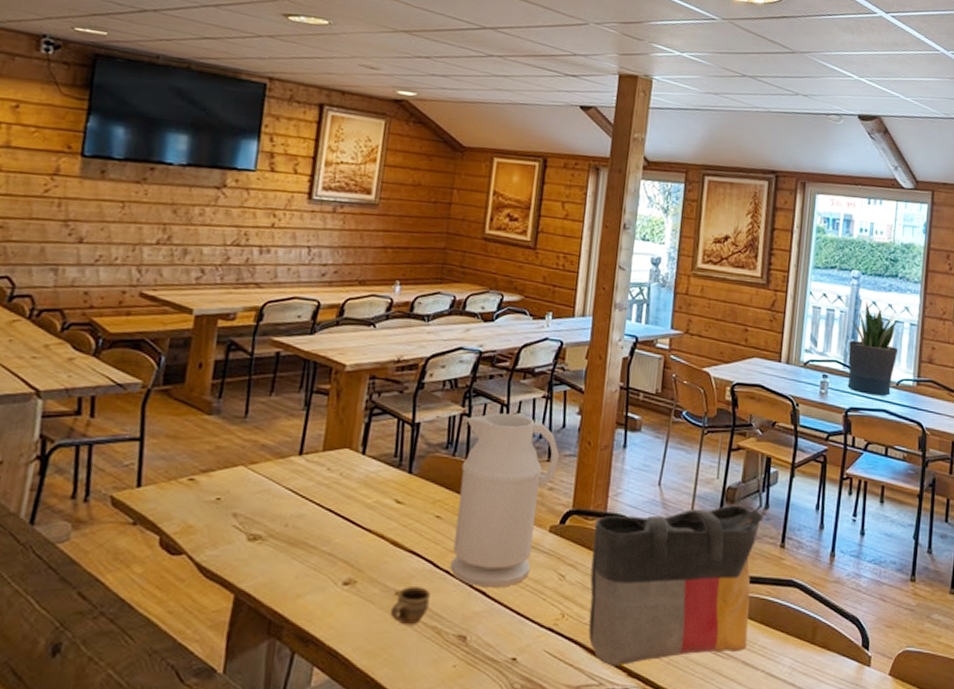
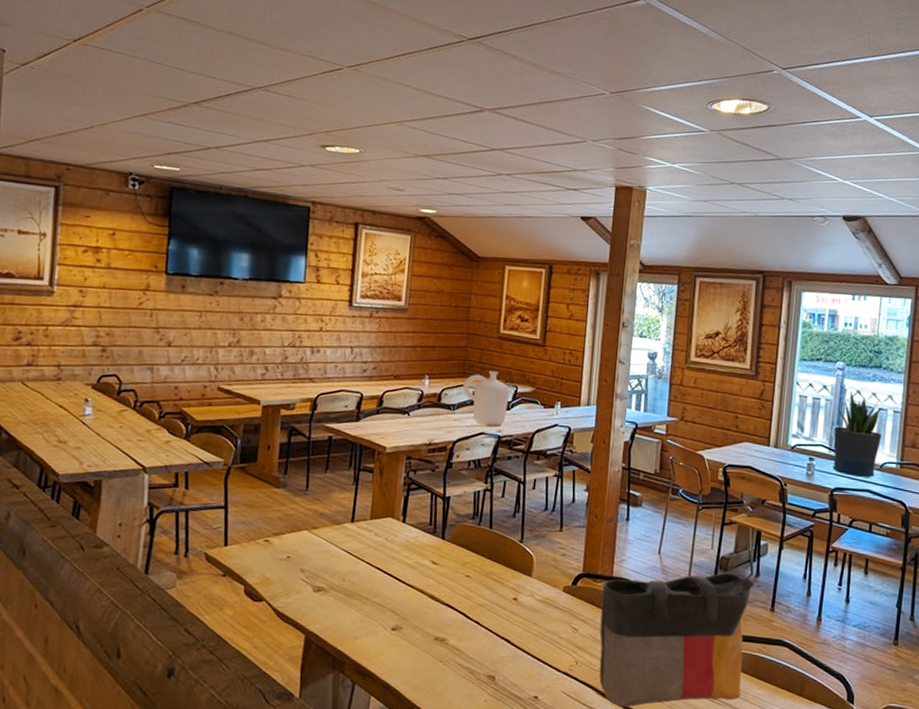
cup: present [389,587,430,625] -> none [430,634,464,666]
water jug: none [440,276,495,341] -> present [463,371,510,427]
water jug: present [449,413,560,588] -> none [479,489,570,637]

